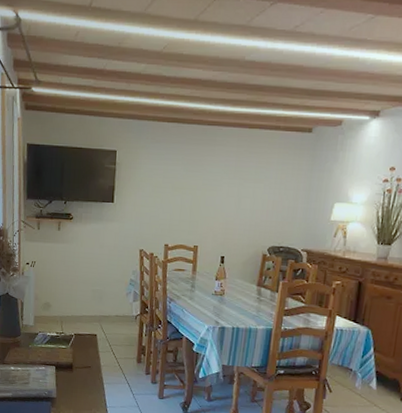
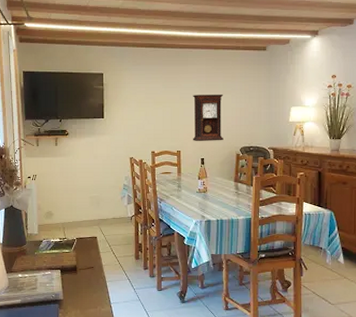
pendulum clock: none [213,181,255,238] -> present [192,95,224,141]

